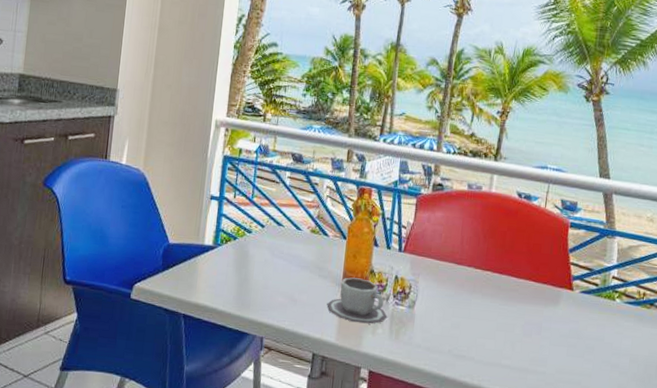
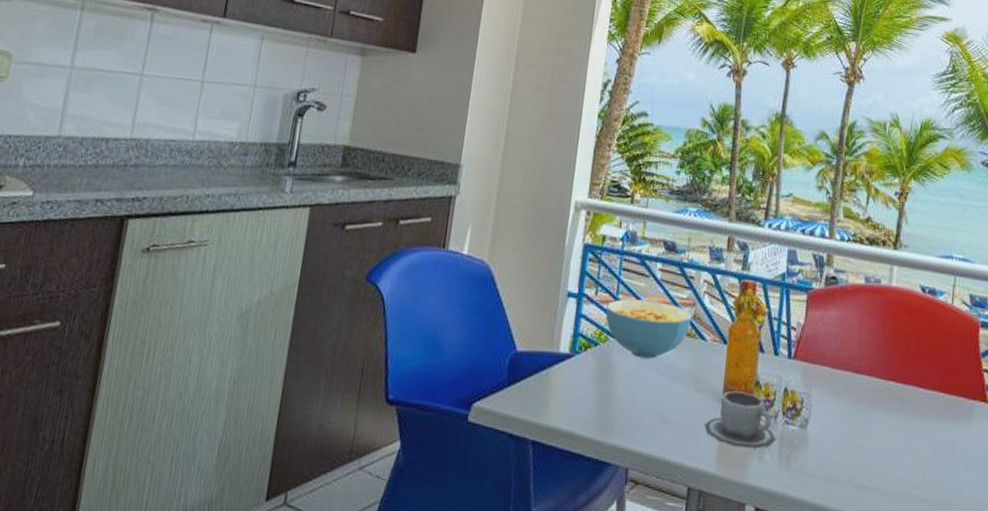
cereal bowl: none [242,201,317,251] -> present [605,299,692,359]

